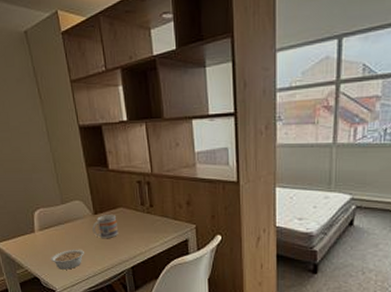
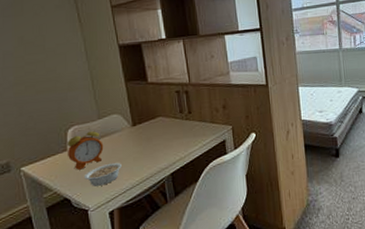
alarm clock: none [35,211,67,252] -> present [68,127,104,170]
mug: present [92,215,119,239] -> none [131,124,158,150]

